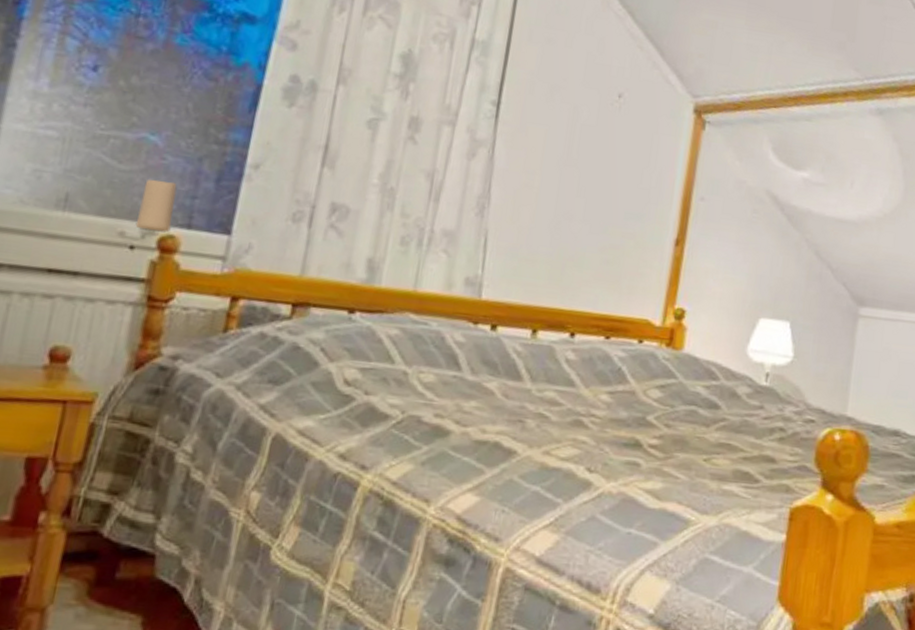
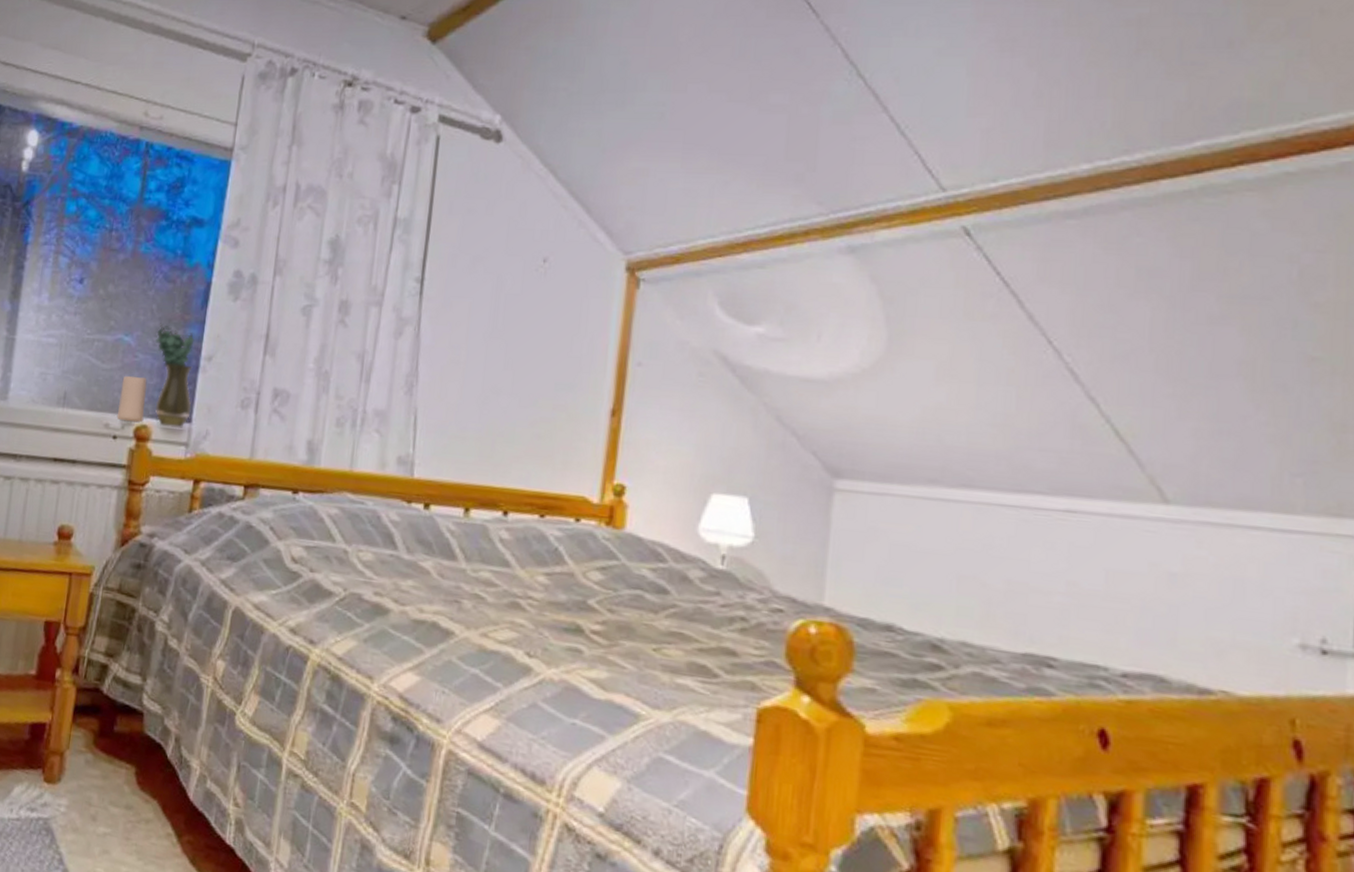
vase: none [186,124,239,240] -> present [155,323,195,428]

